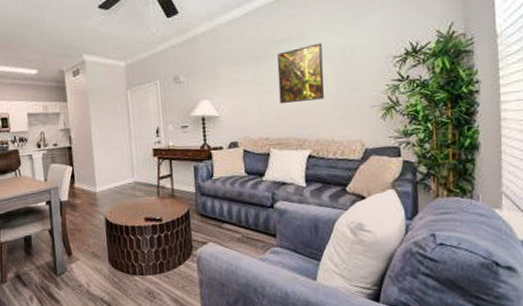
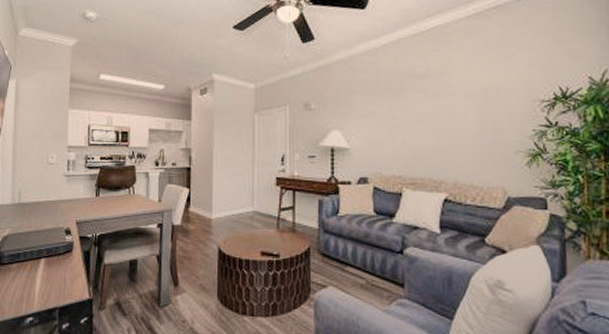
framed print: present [277,43,325,104] -> none [415,80,465,142]

